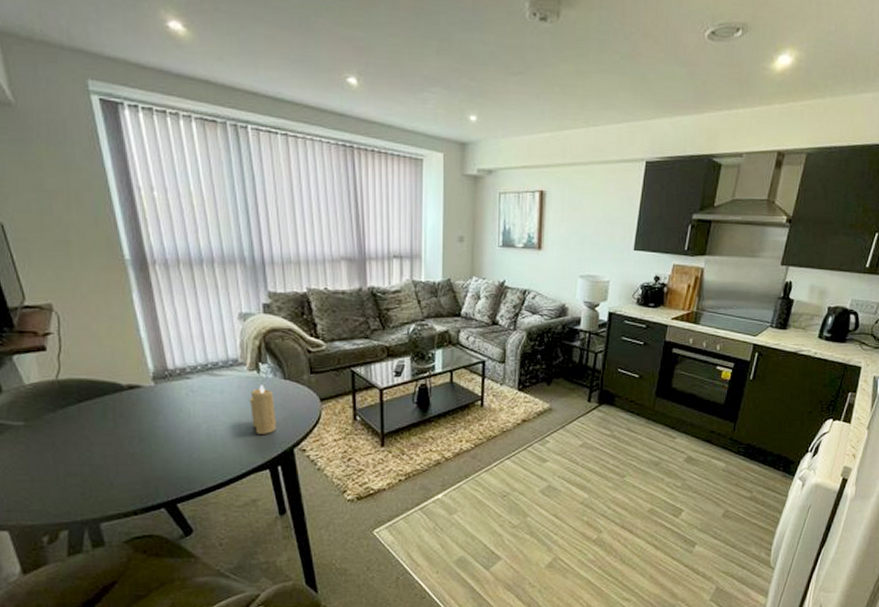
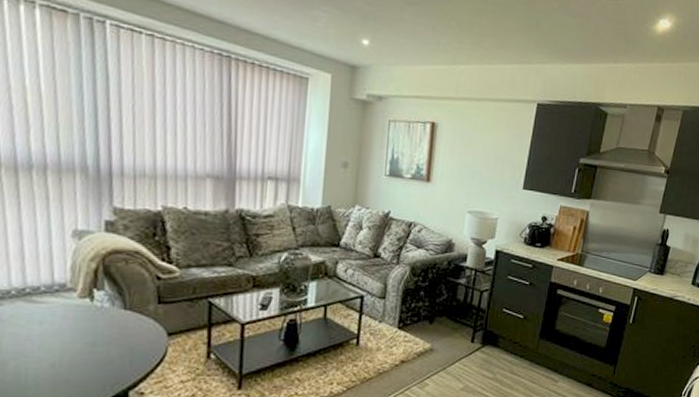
candle: present [249,385,277,434] -> none [75,315,110,374]

